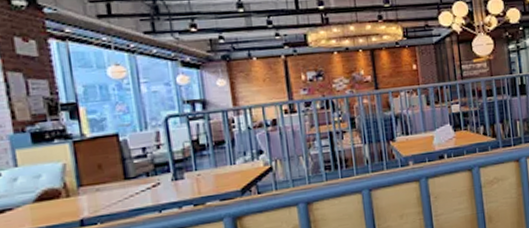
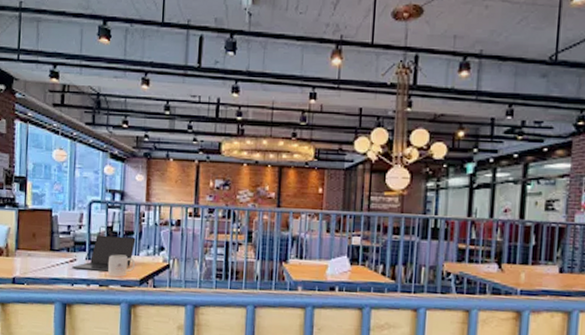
laptop: none [156,146,229,194] -> present [72,235,136,272]
mug: none [199,166,233,194] -> present [107,254,136,278]

